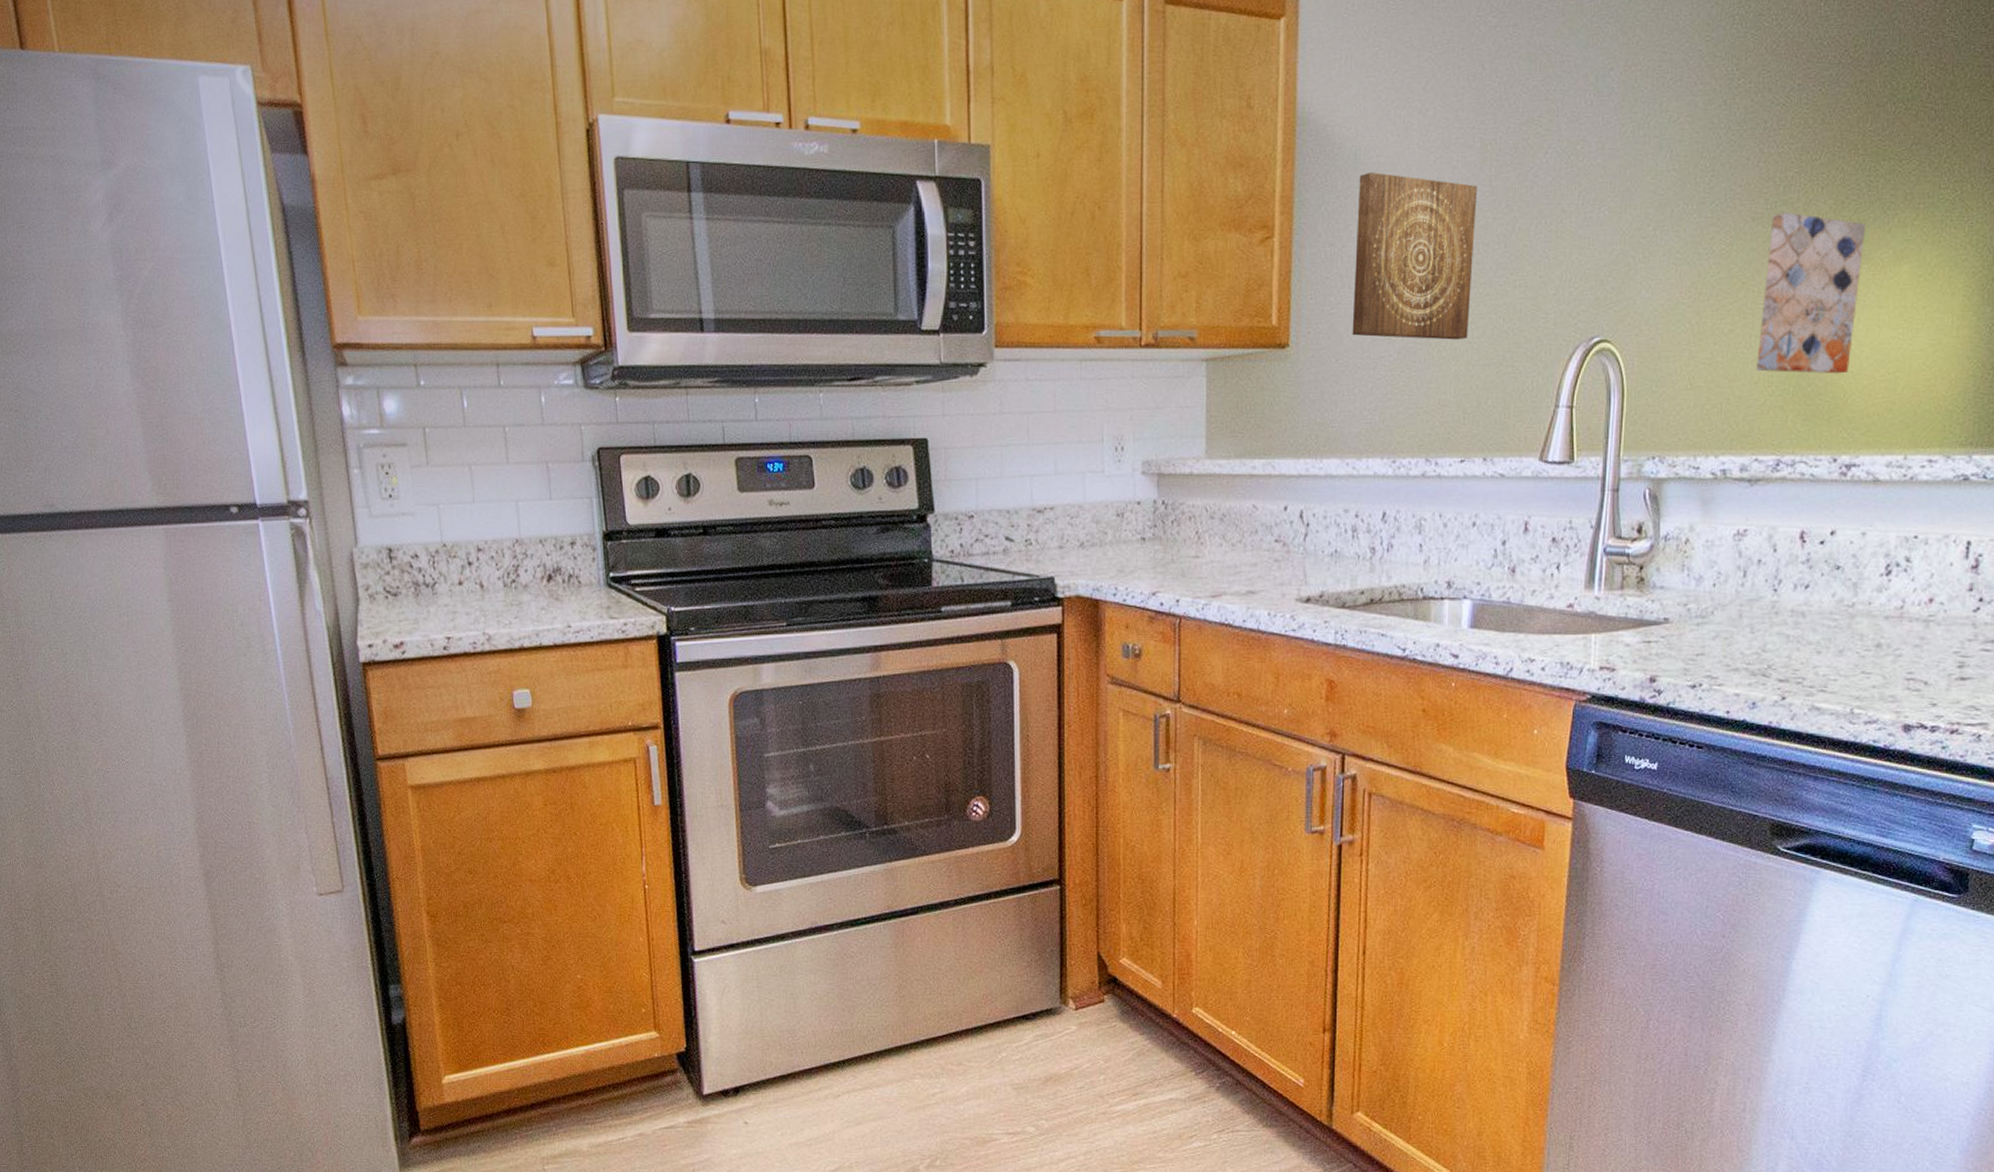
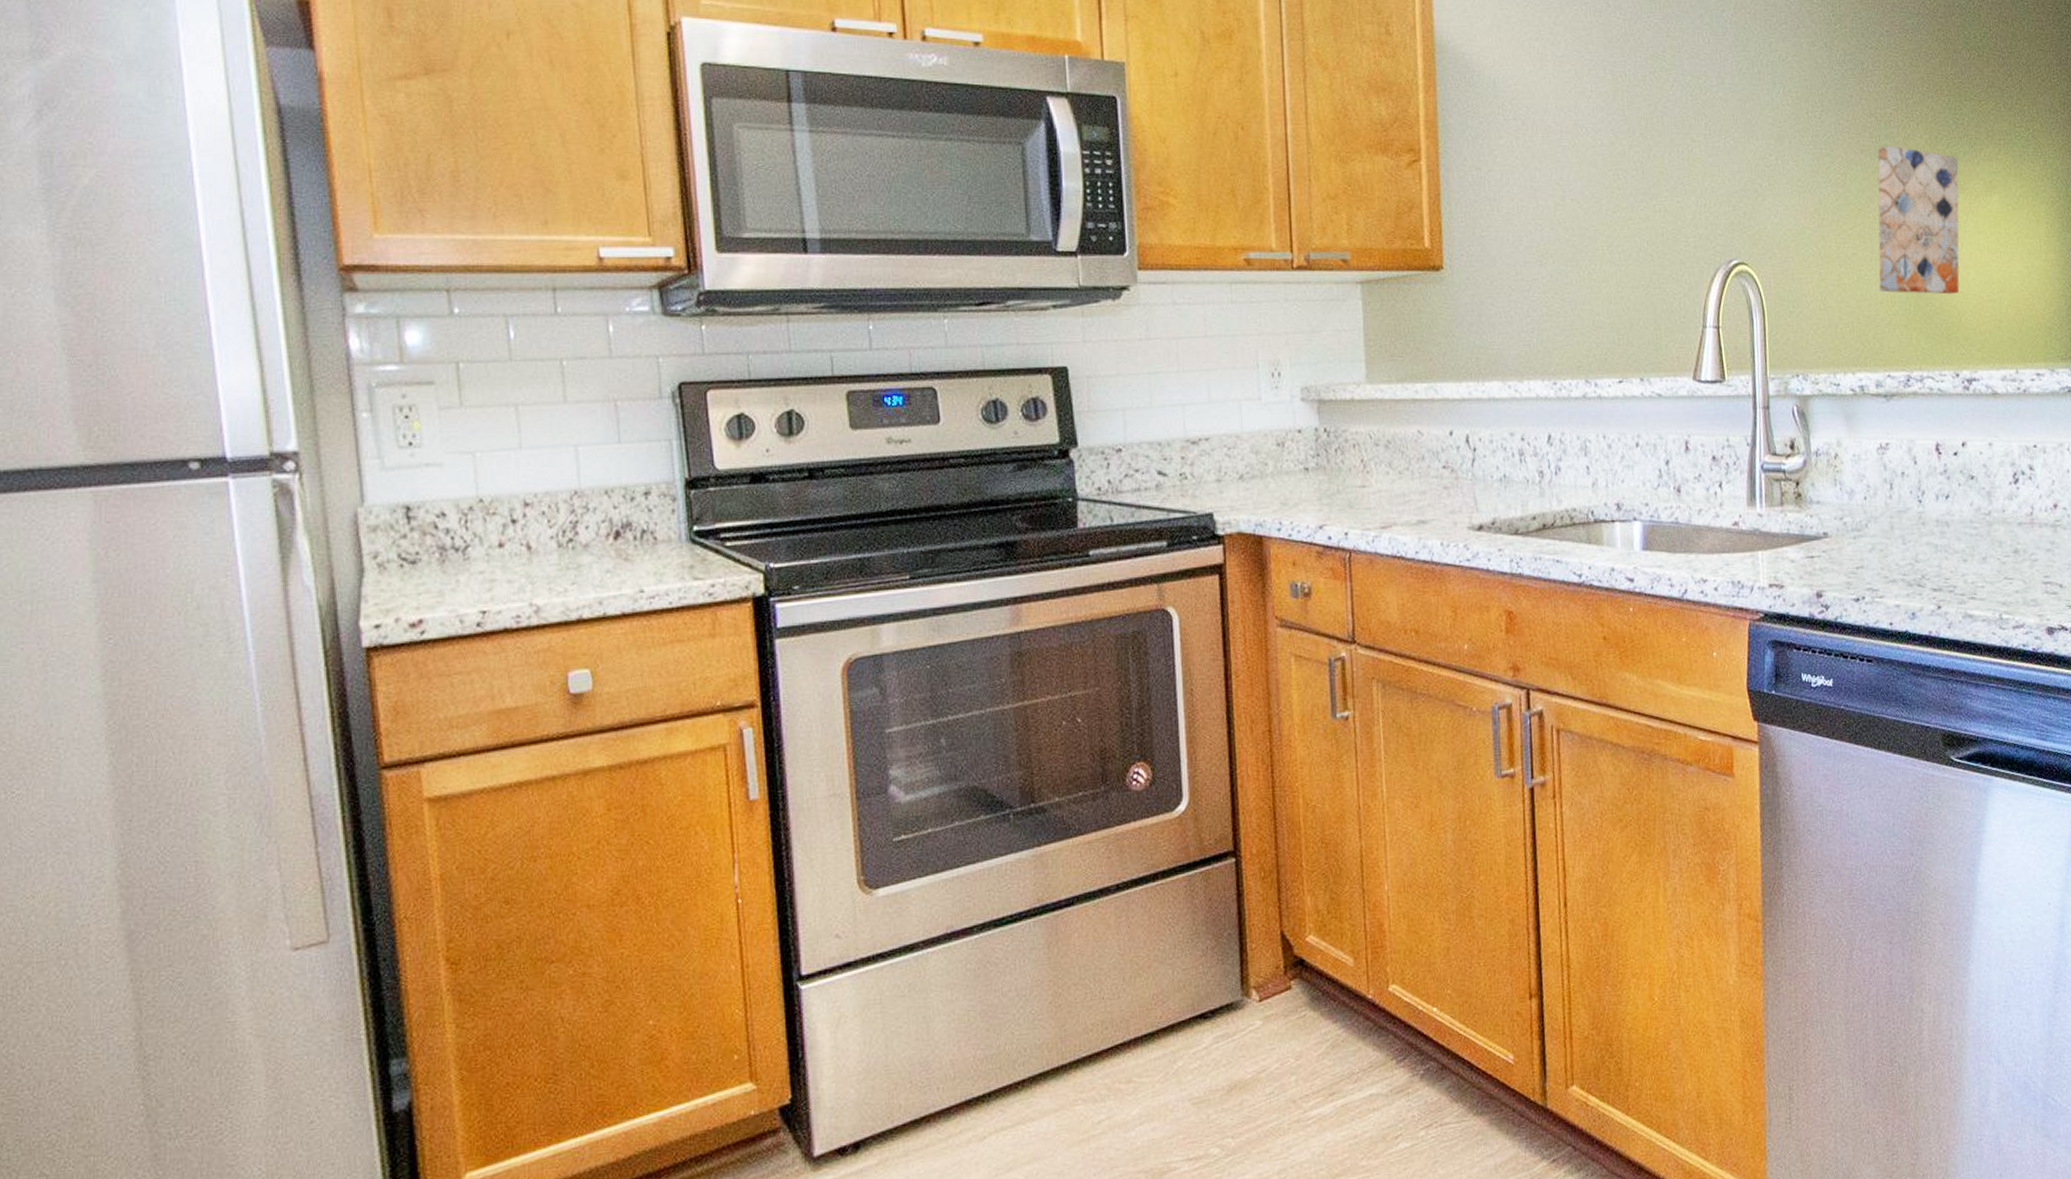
wall art: present [1352,171,1477,340] -> none [1499,99,1616,263]

